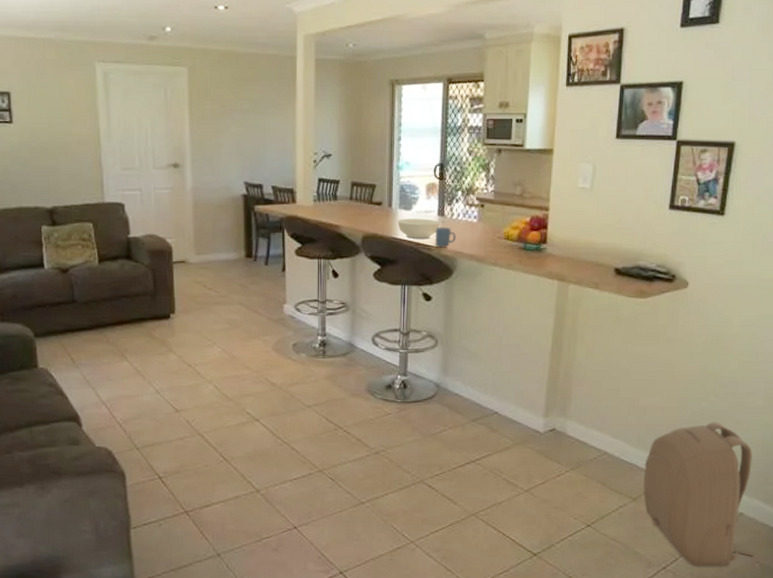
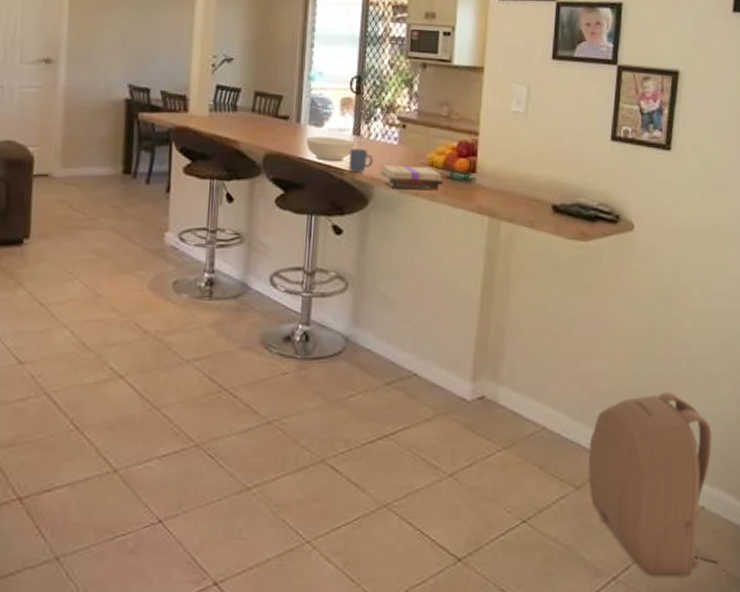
books: none [460,240,518,261] -> present [378,164,444,191]

